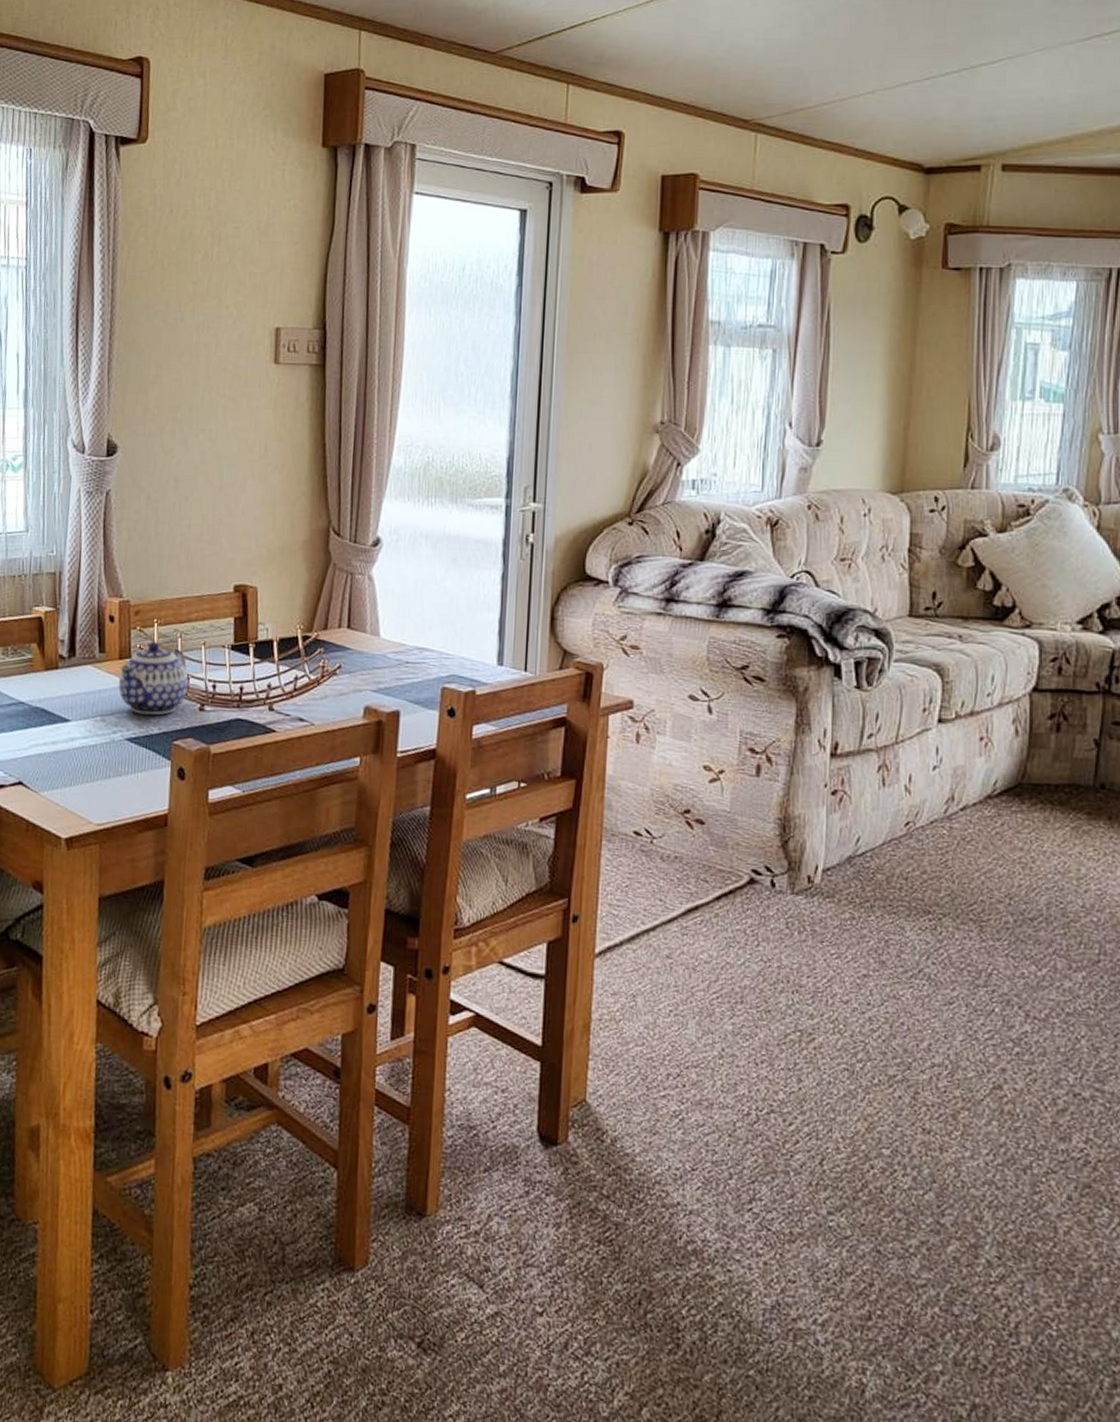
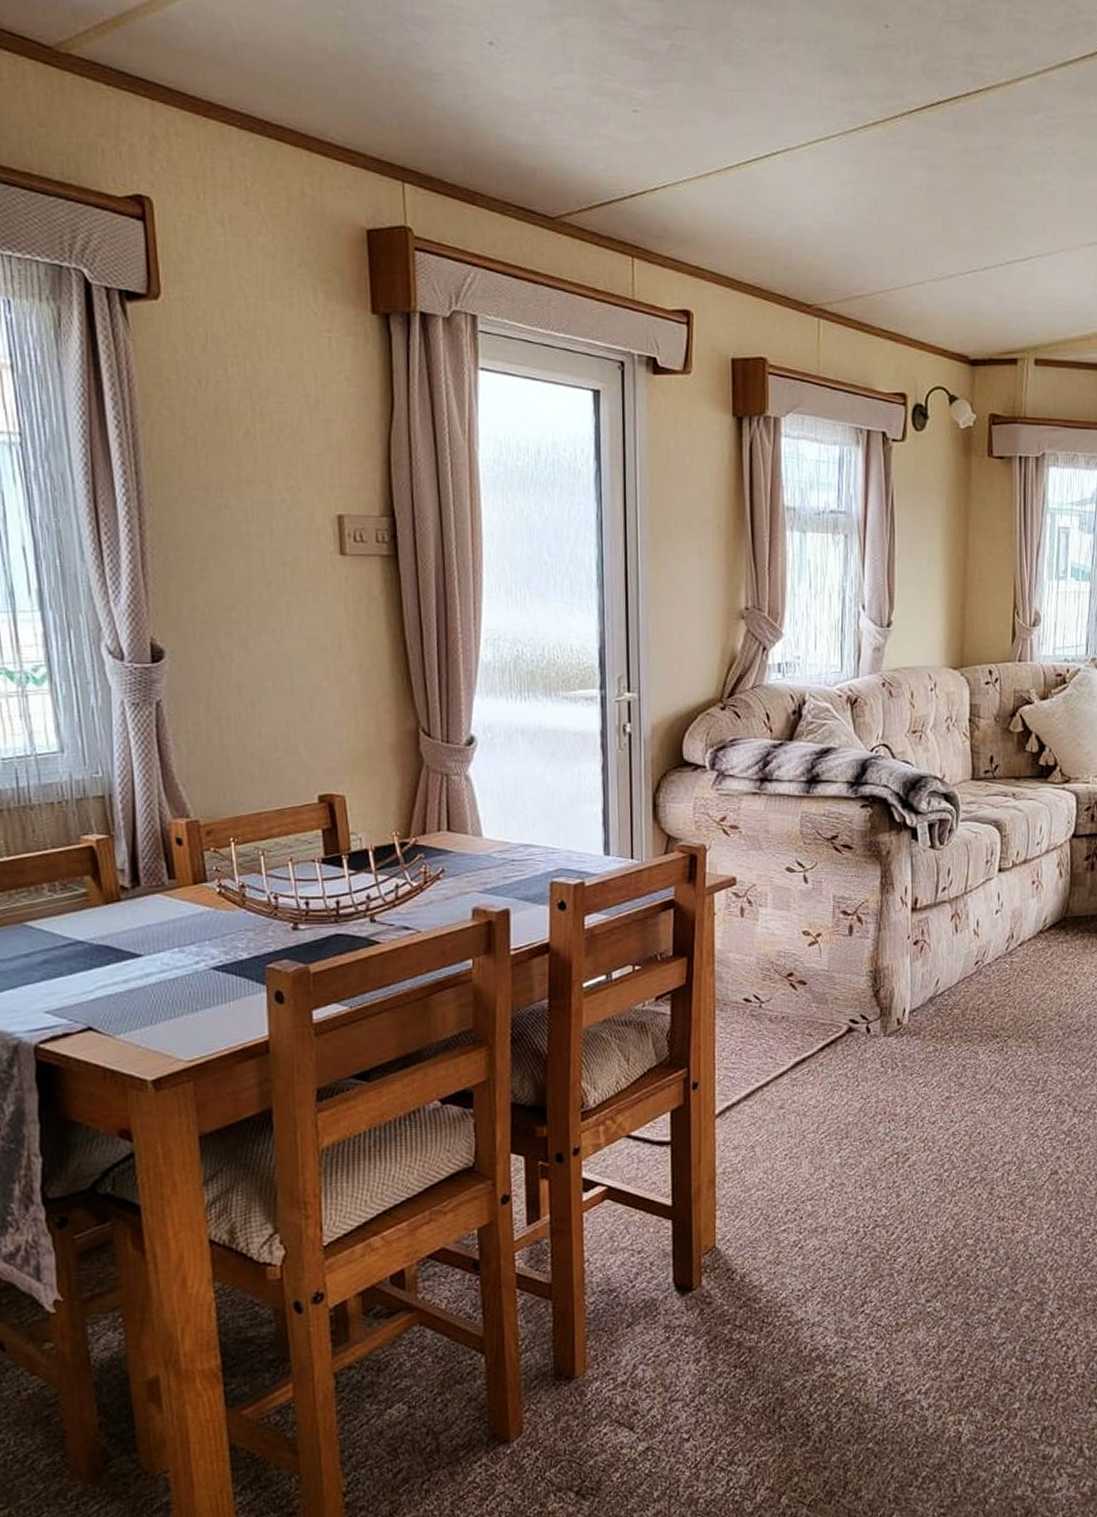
teapot: present [119,642,188,715] -> none [196,863,277,941]

